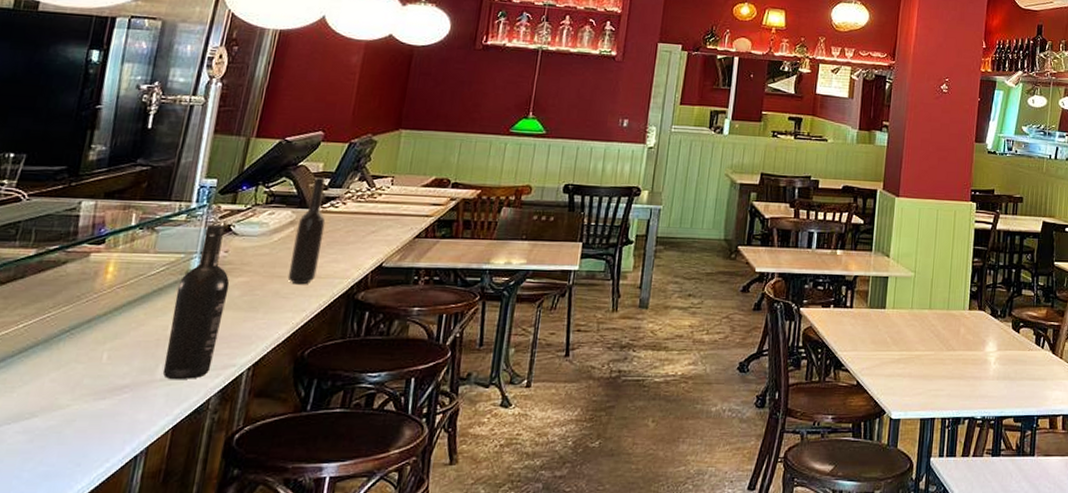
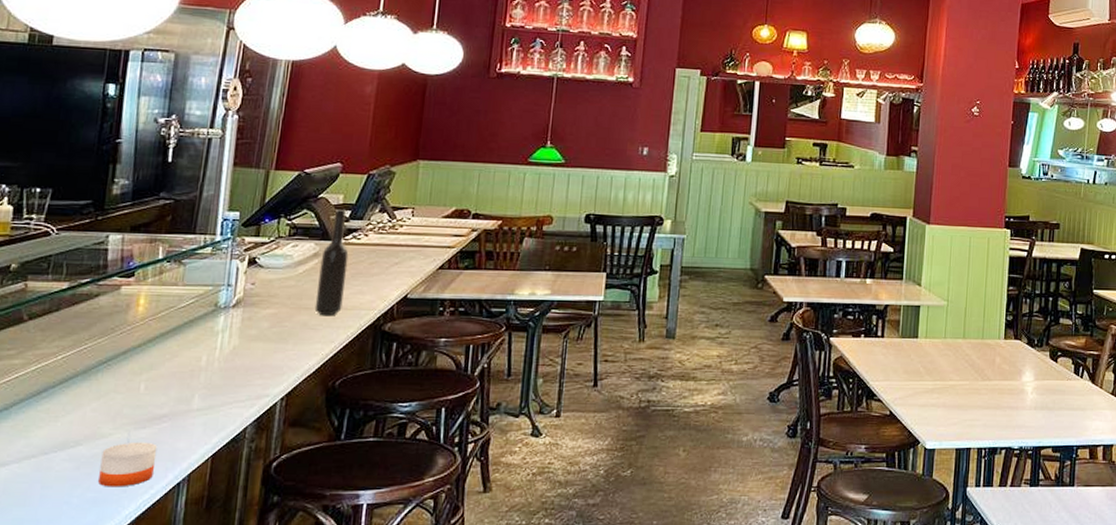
candle: none [52,405,117,461] -> present [98,434,158,487]
wine bottle: present [162,224,230,379] -> none [198,257,258,409]

